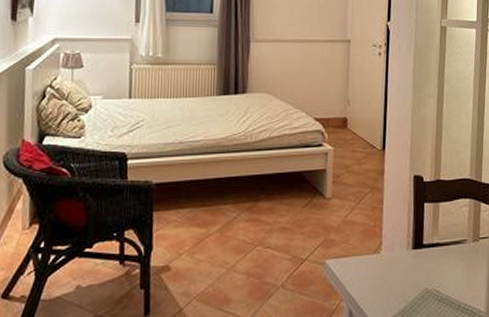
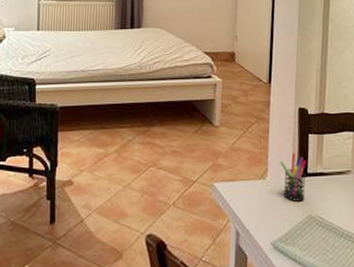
pen holder: none [394,223,422,275] -> present [279,152,306,202]

